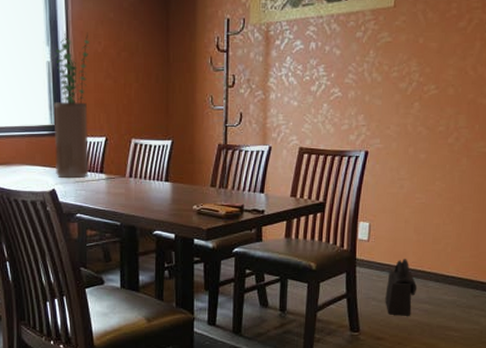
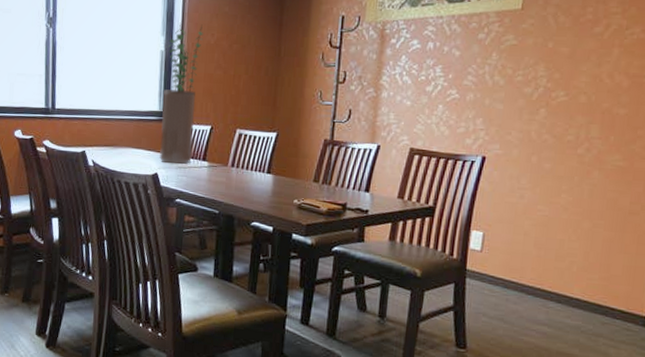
handbag: present [385,259,418,316] -> none [497,274,536,338]

